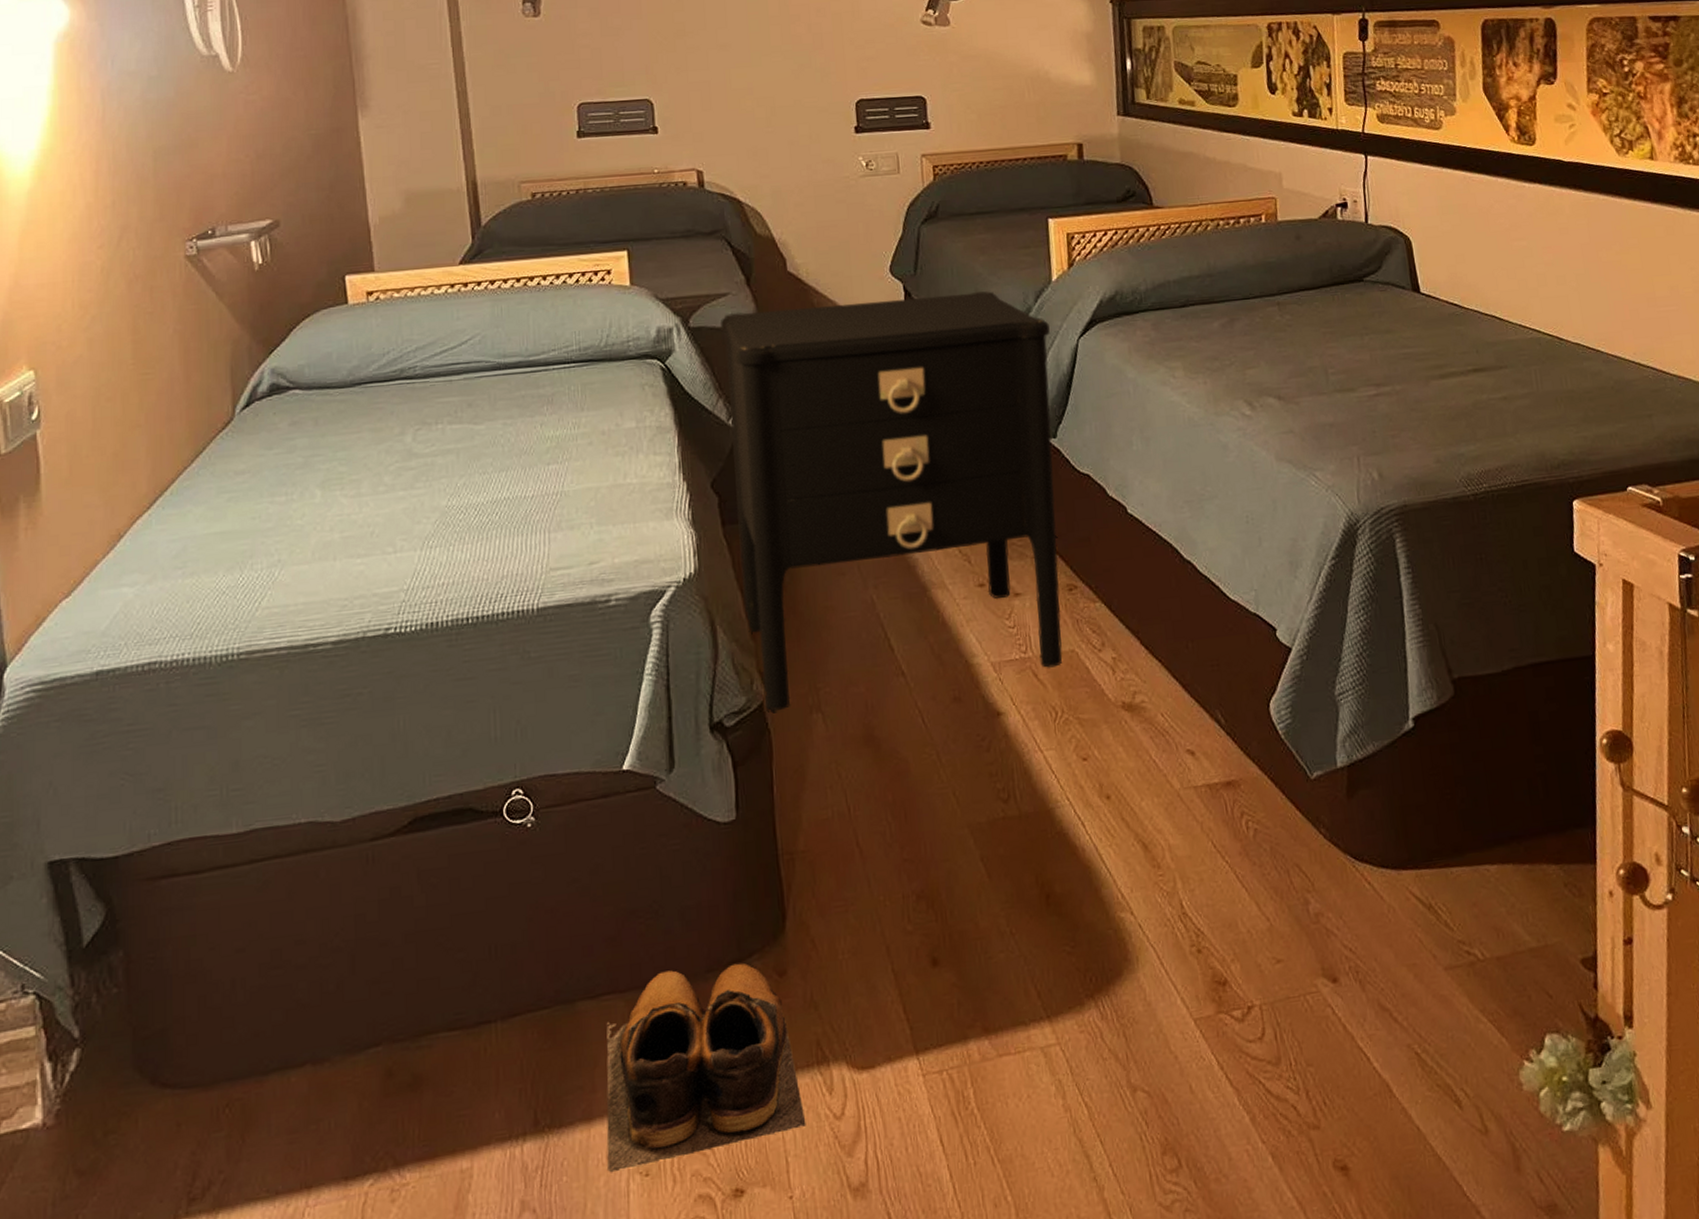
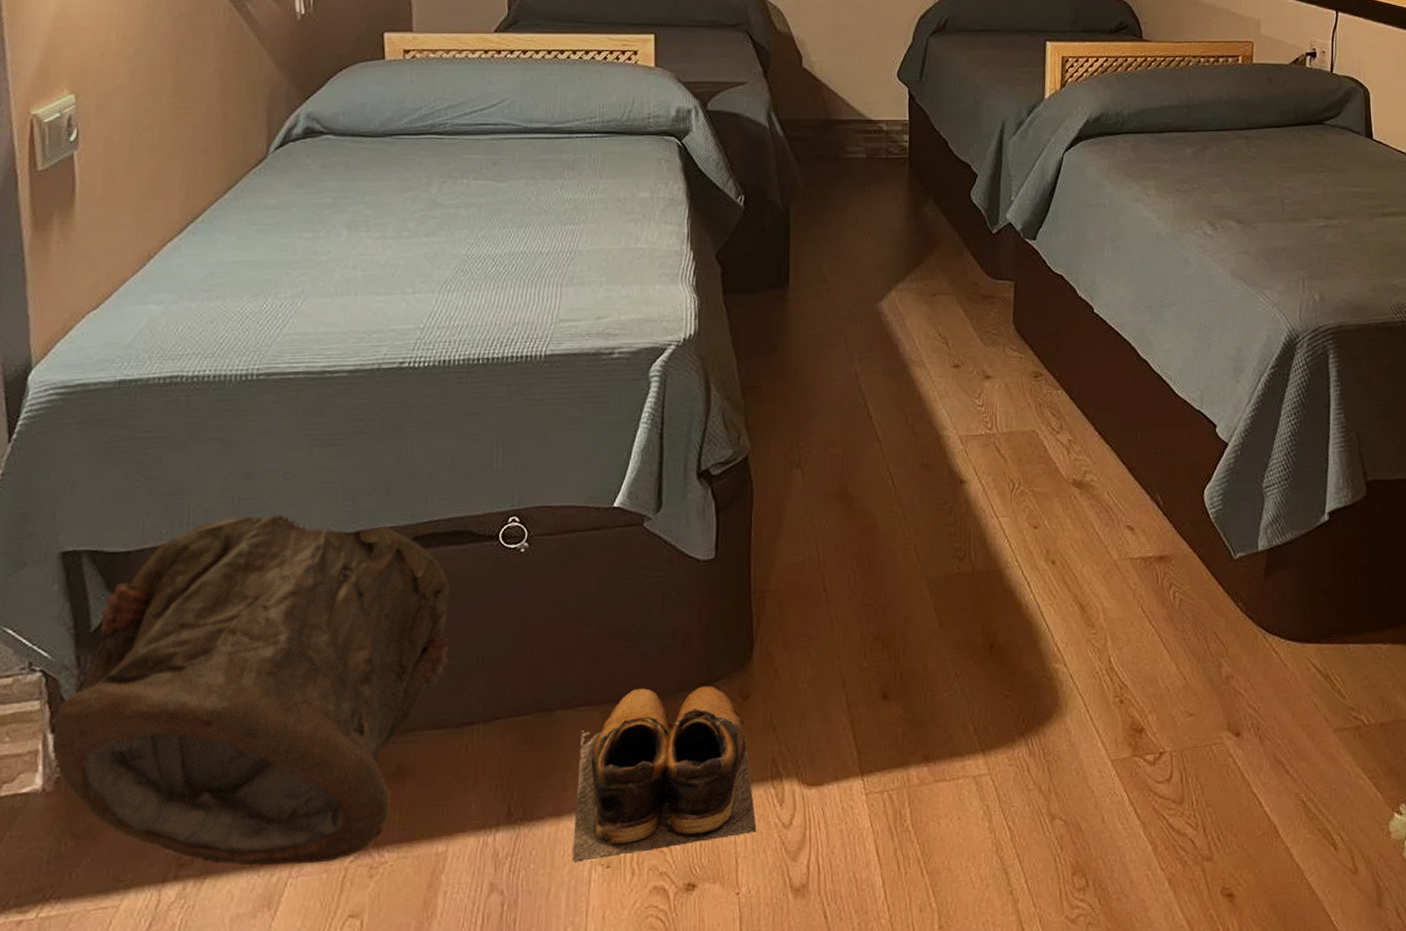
bag: none [51,804,459,1197] -> present [53,514,449,867]
nightstand: present [719,291,1063,711] -> none [736,100,1039,464]

